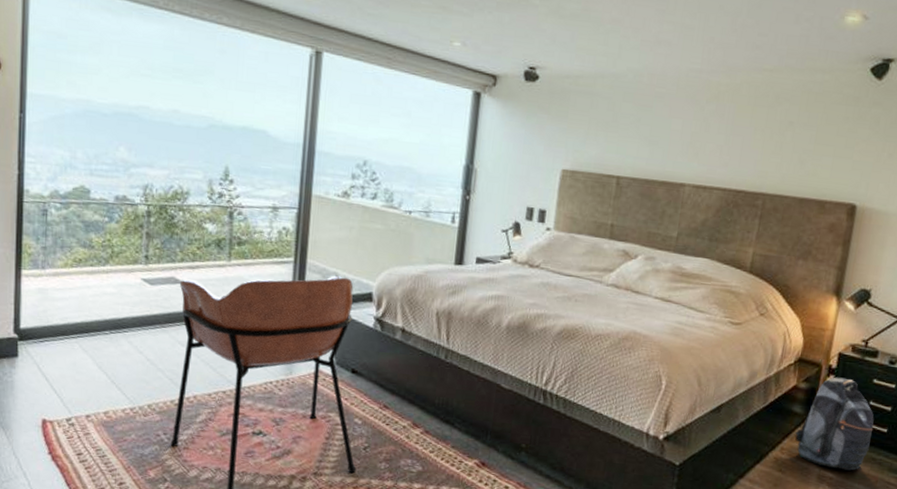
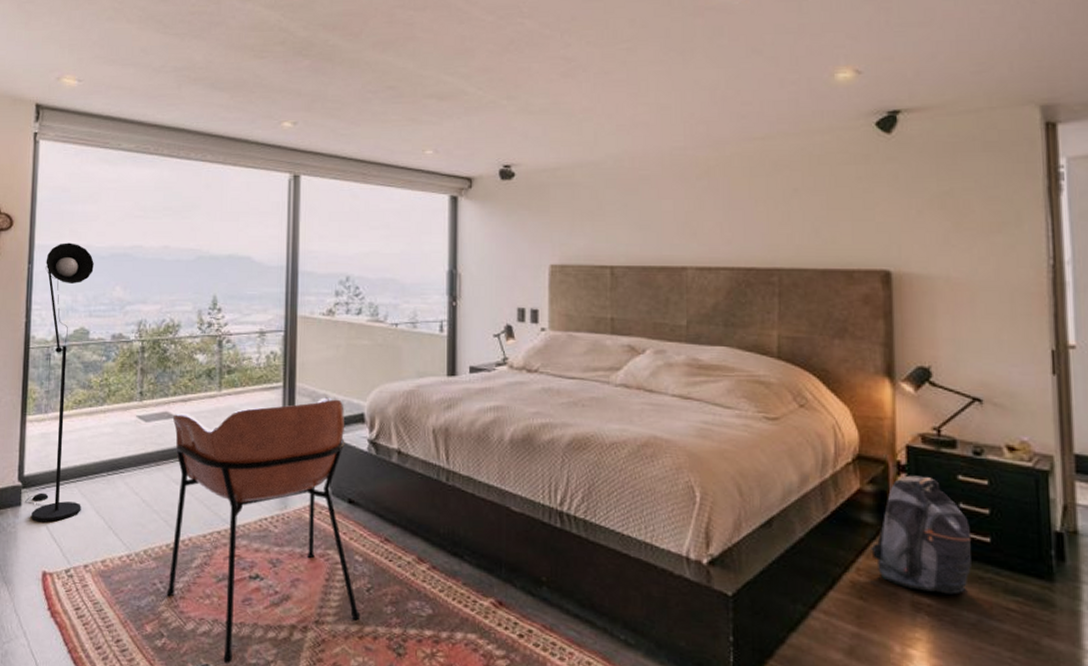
floor lamp: none [22,94,95,375] -> present [25,243,94,523]

